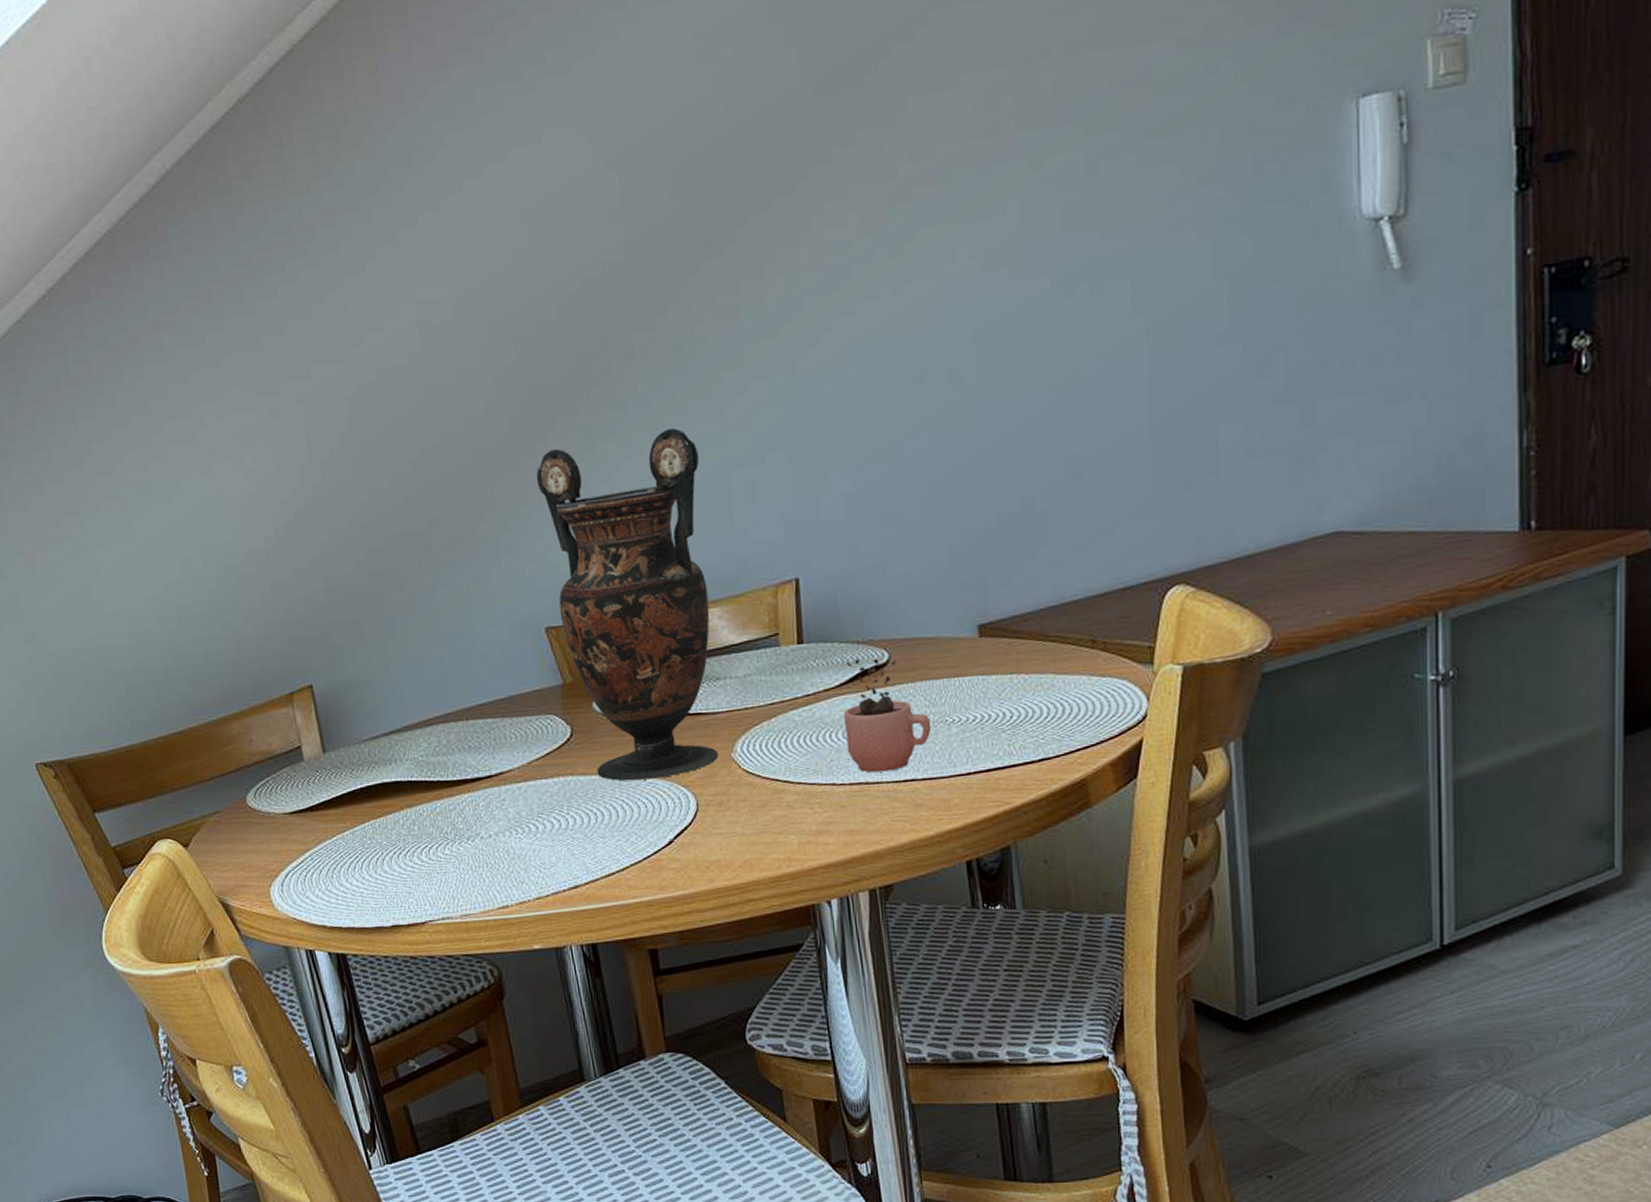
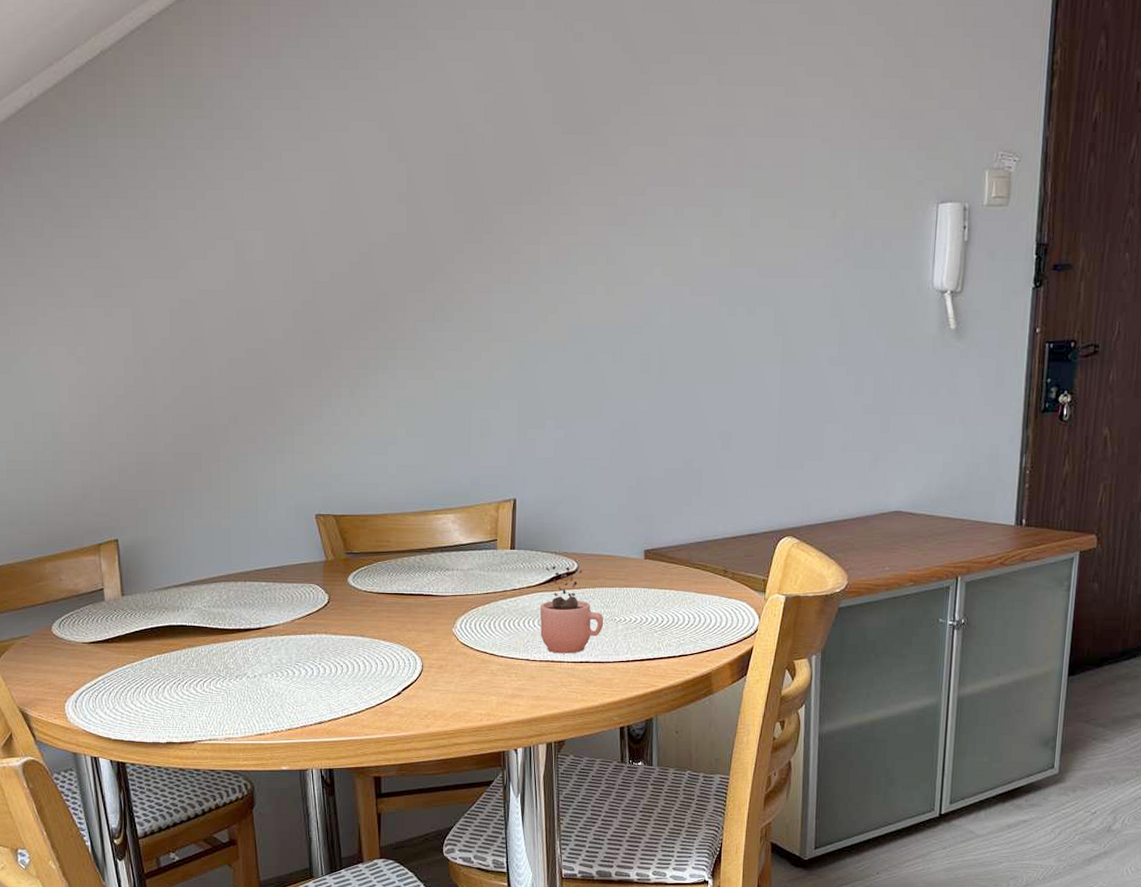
vase: present [536,428,719,781] -> none [319,370,449,643]

